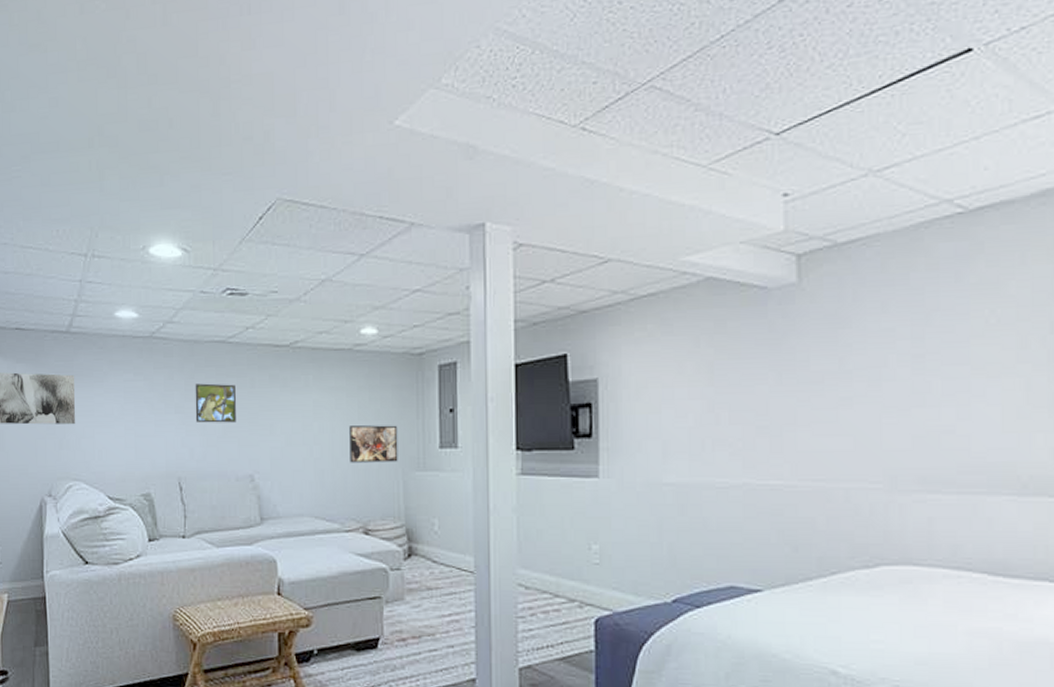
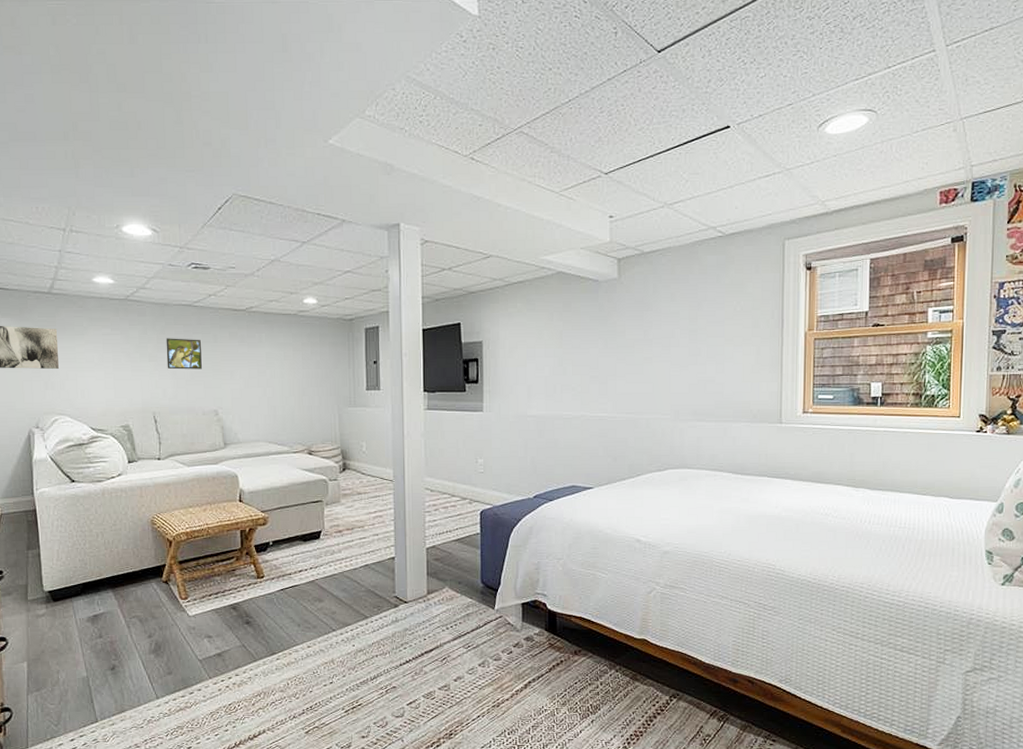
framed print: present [349,425,398,463] -> none [295,372,334,401]

